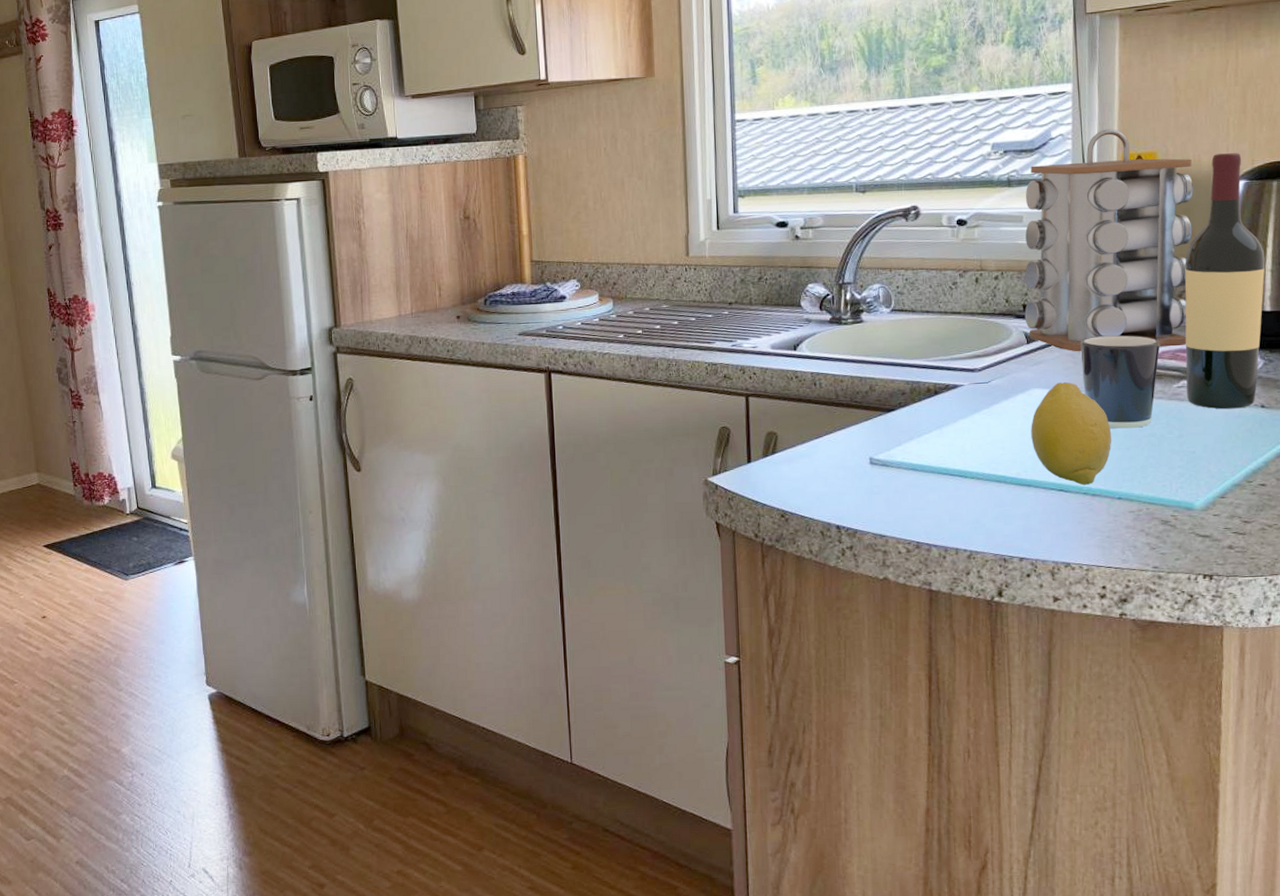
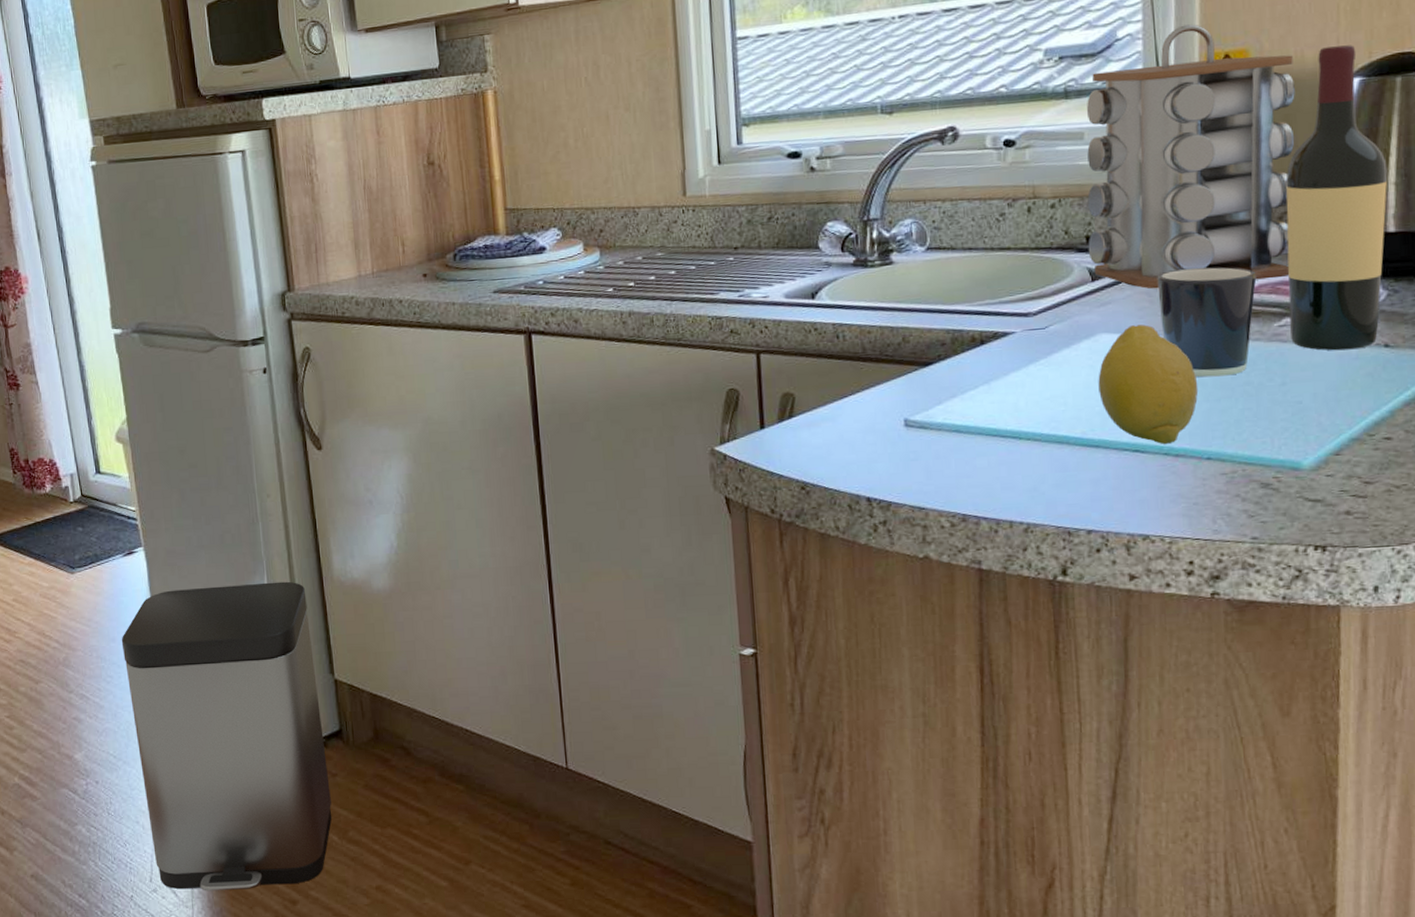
pedal bin: none [169,590,359,876] -> present [121,581,332,891]

